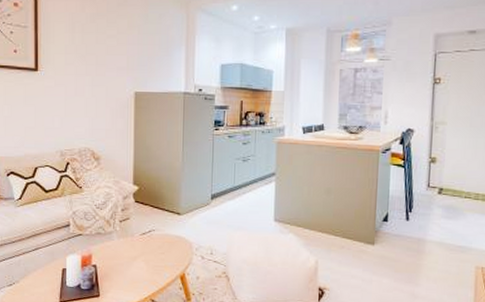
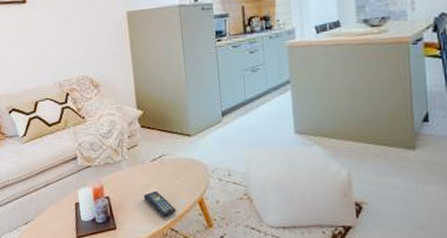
remote control: none [129,263,159,288] -> present [143,191,177,217]

